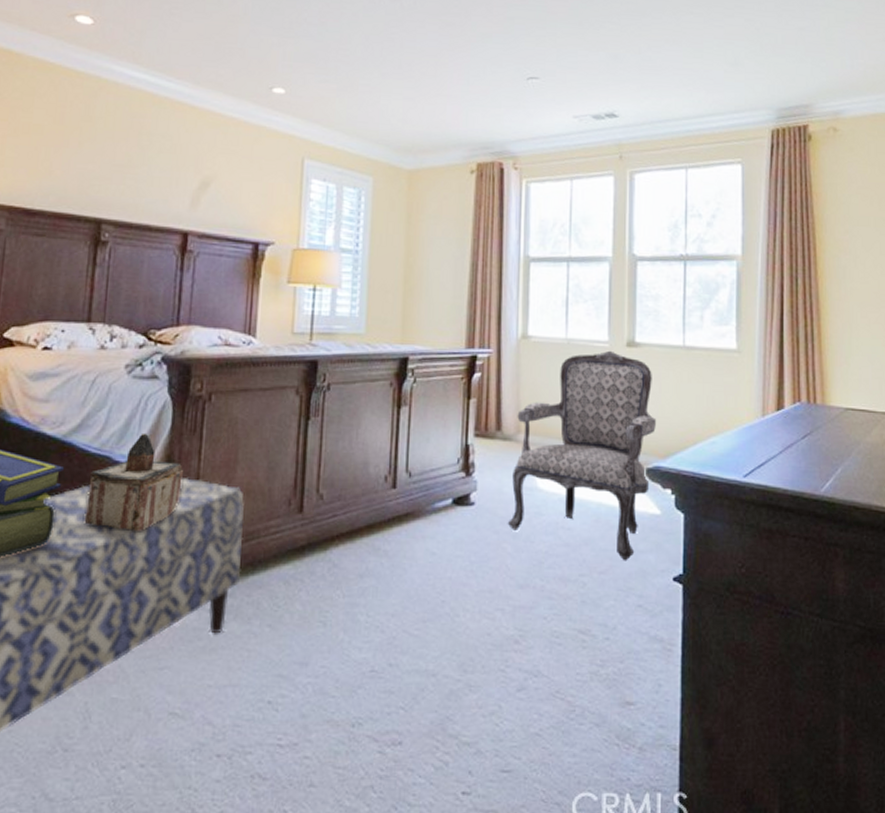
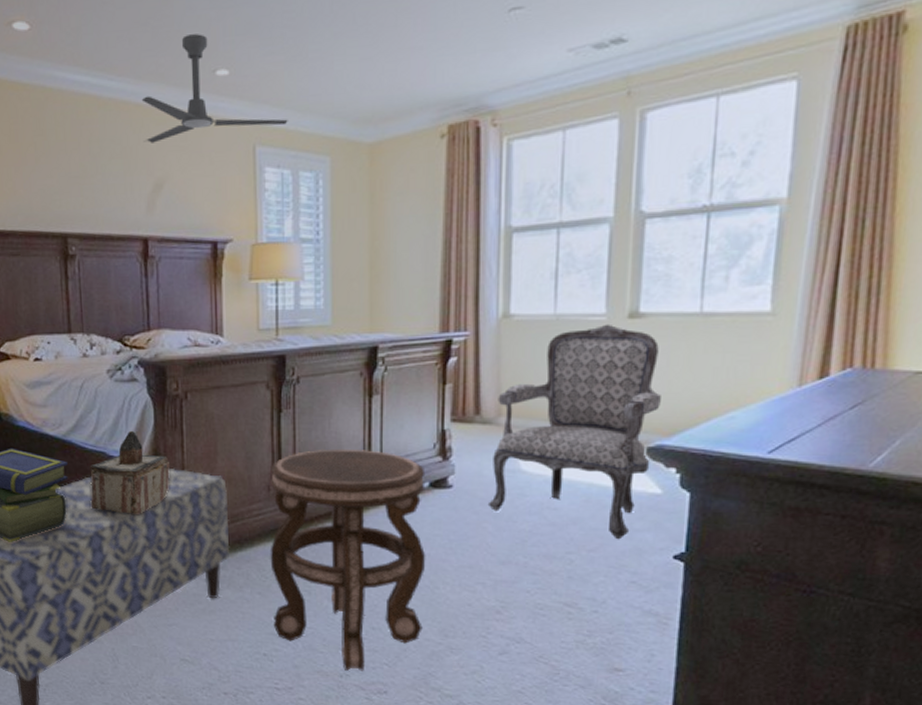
ceiling fan: none [195,54,337,144] -> present [141,34,288,143]
side table: none [283,461,449,718] -> present [270,448,426,671]

